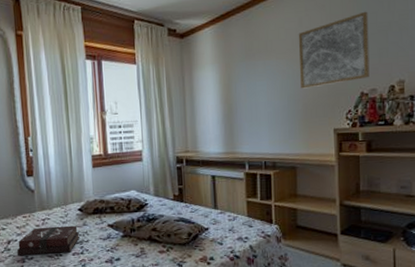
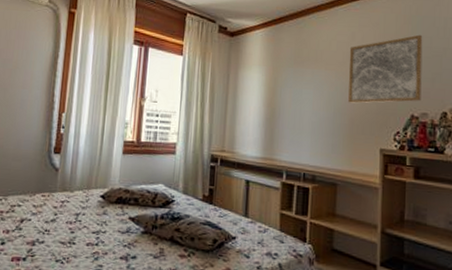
hardback book: present [16,225,80,255] -> none [28,209,97,242]

